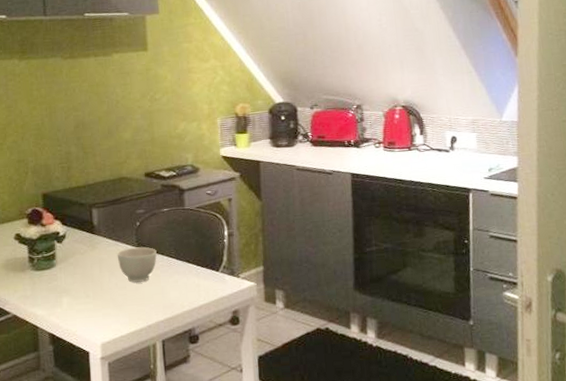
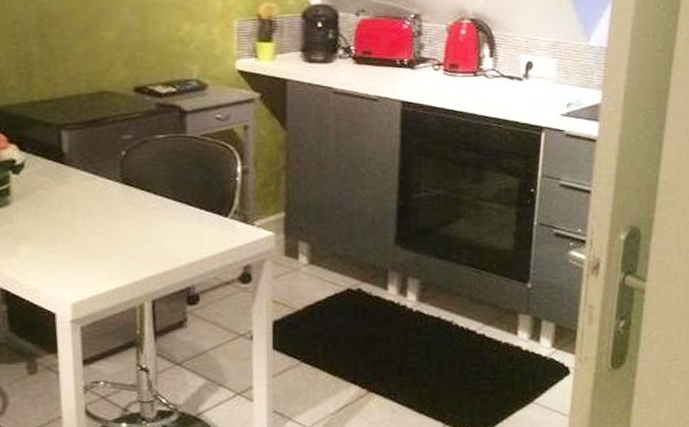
bowl: present [117,246,157,283] -> none [94,183,148,228]

